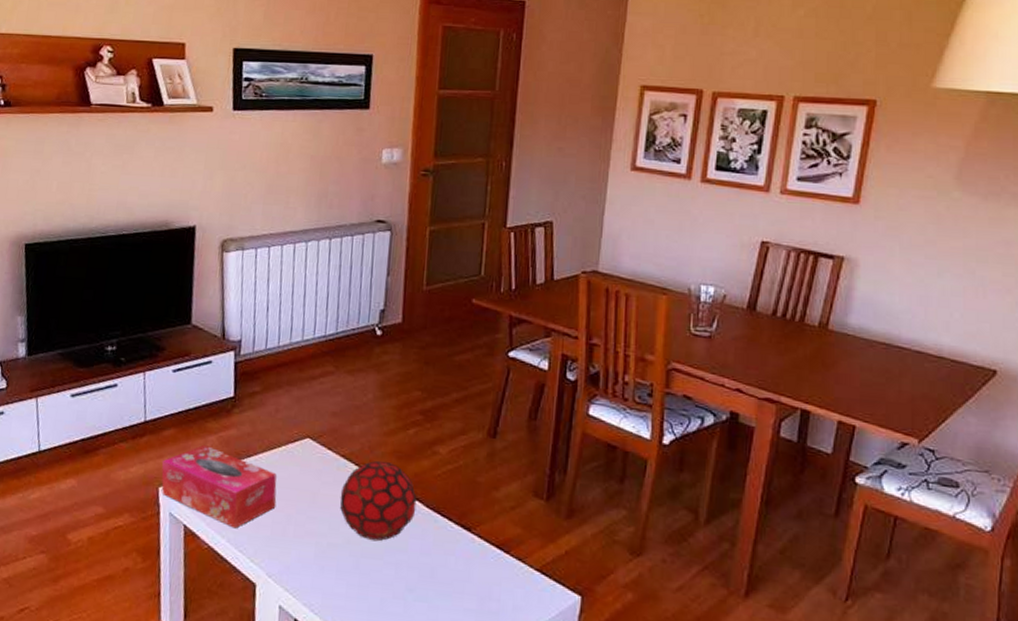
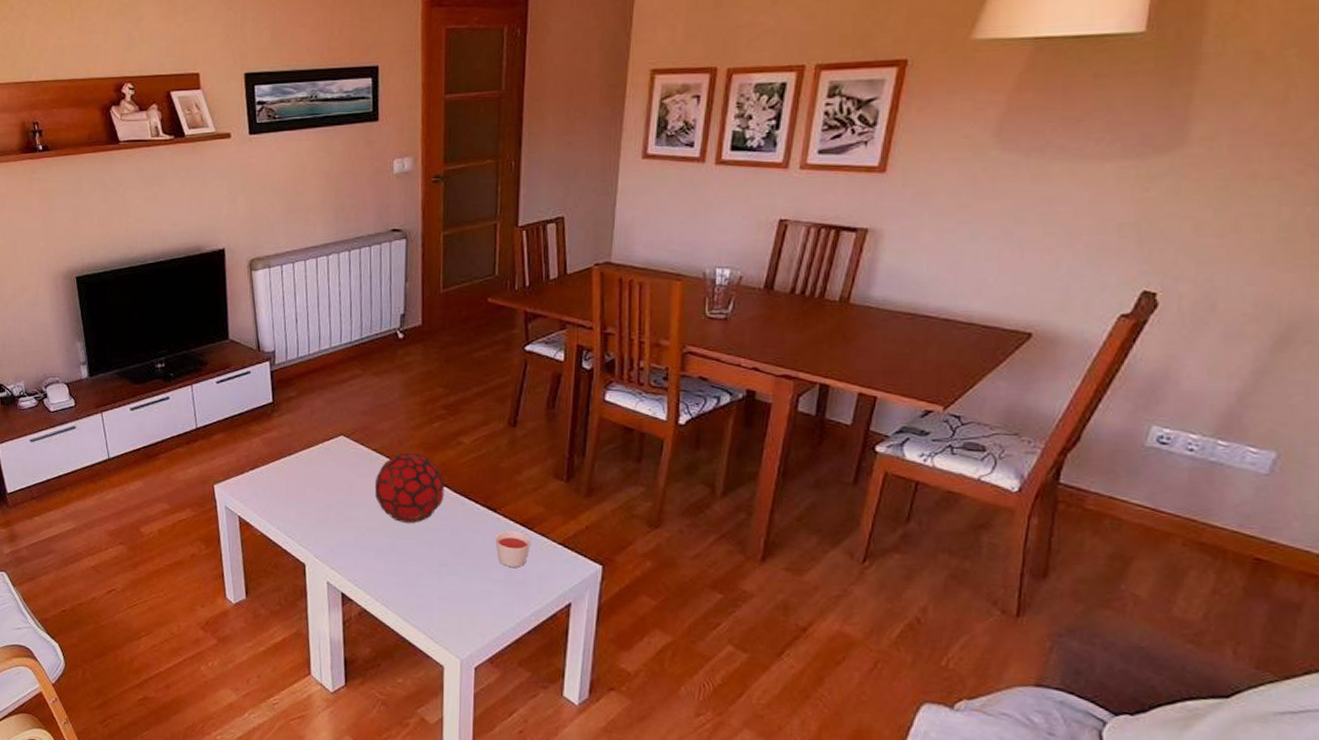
tissue box: present [161,444,277,529] -> none [214,445,317,518]
candle: none [468,553,507,595] -> present [495,531,532,567]

